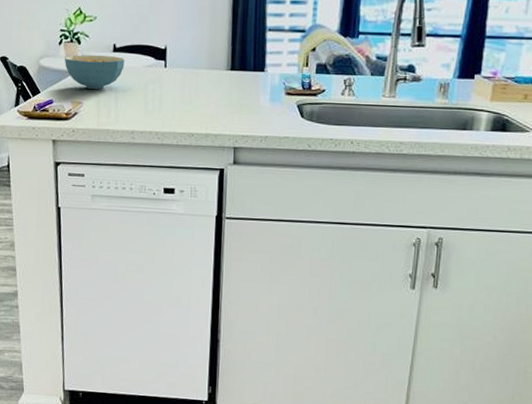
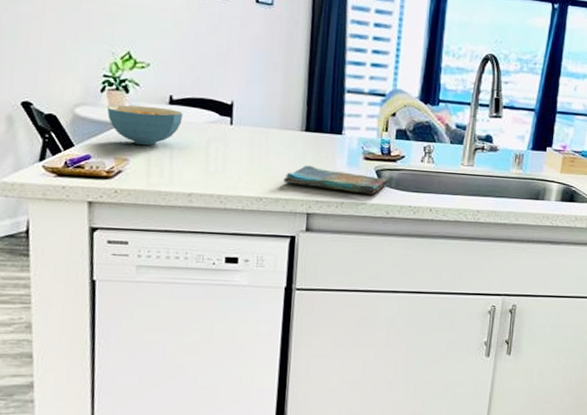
dish towel: none [211,102,310,128] -> present [283,165,388,195]

